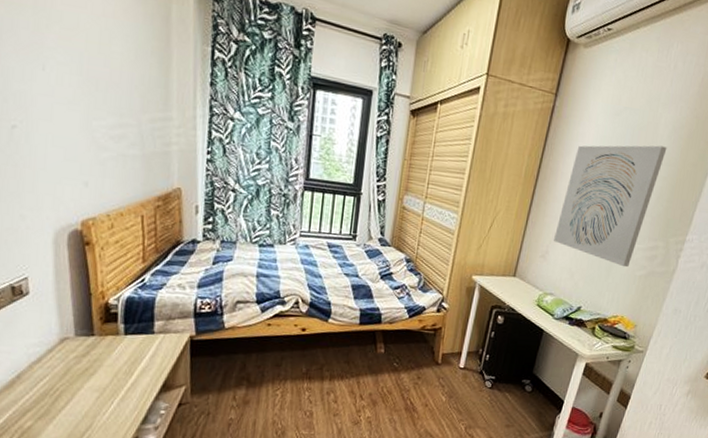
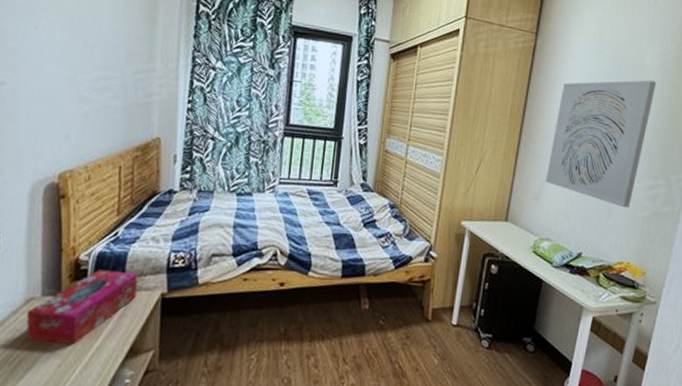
tissue box: none [62,313,167,380] -> present [26,269,138,344]

